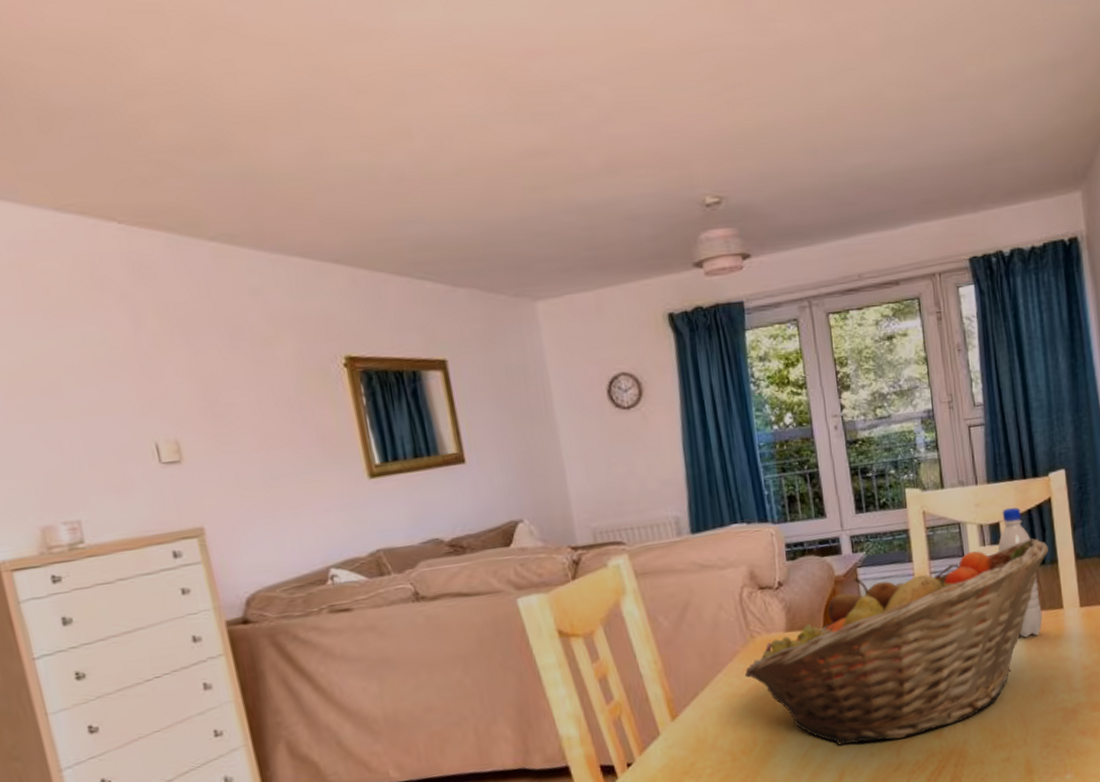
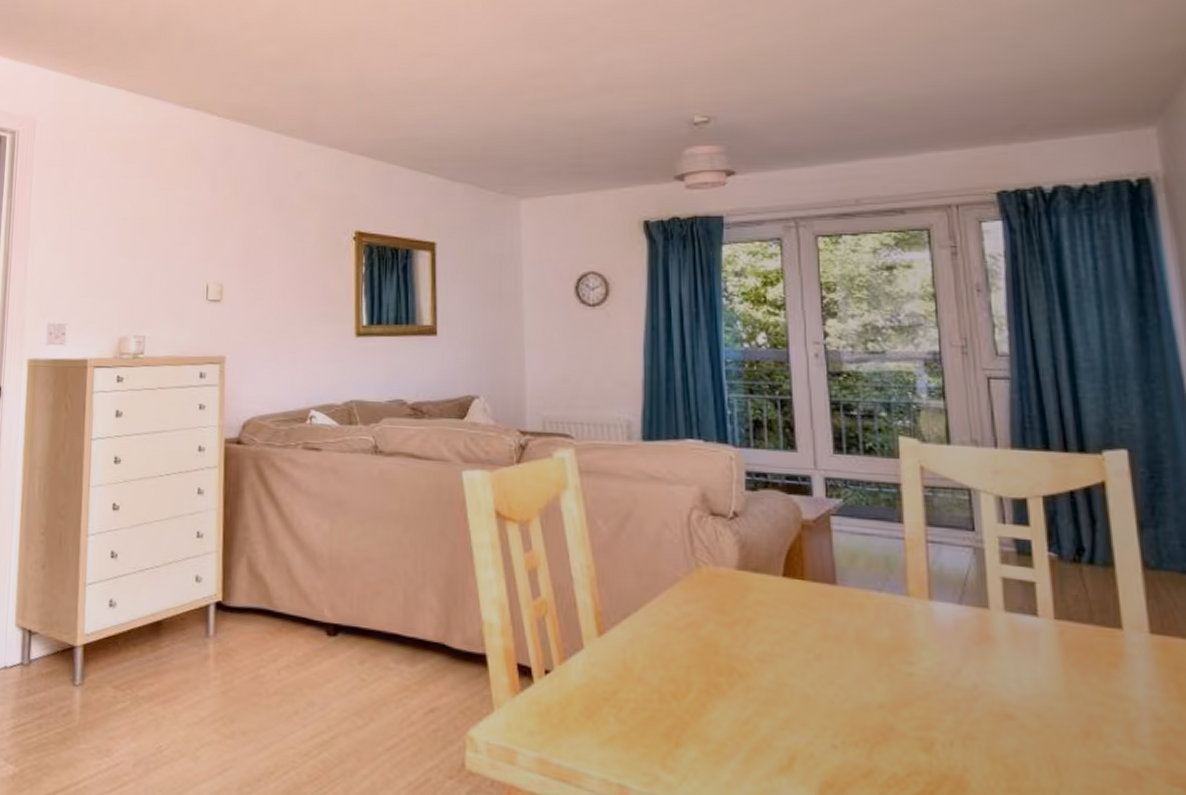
fruit basket: present [744,538,1048,746] -> none [684,526,1100,740]
water bottle: present [997,507,1043,638] -> none [1023,483,1089,656]

